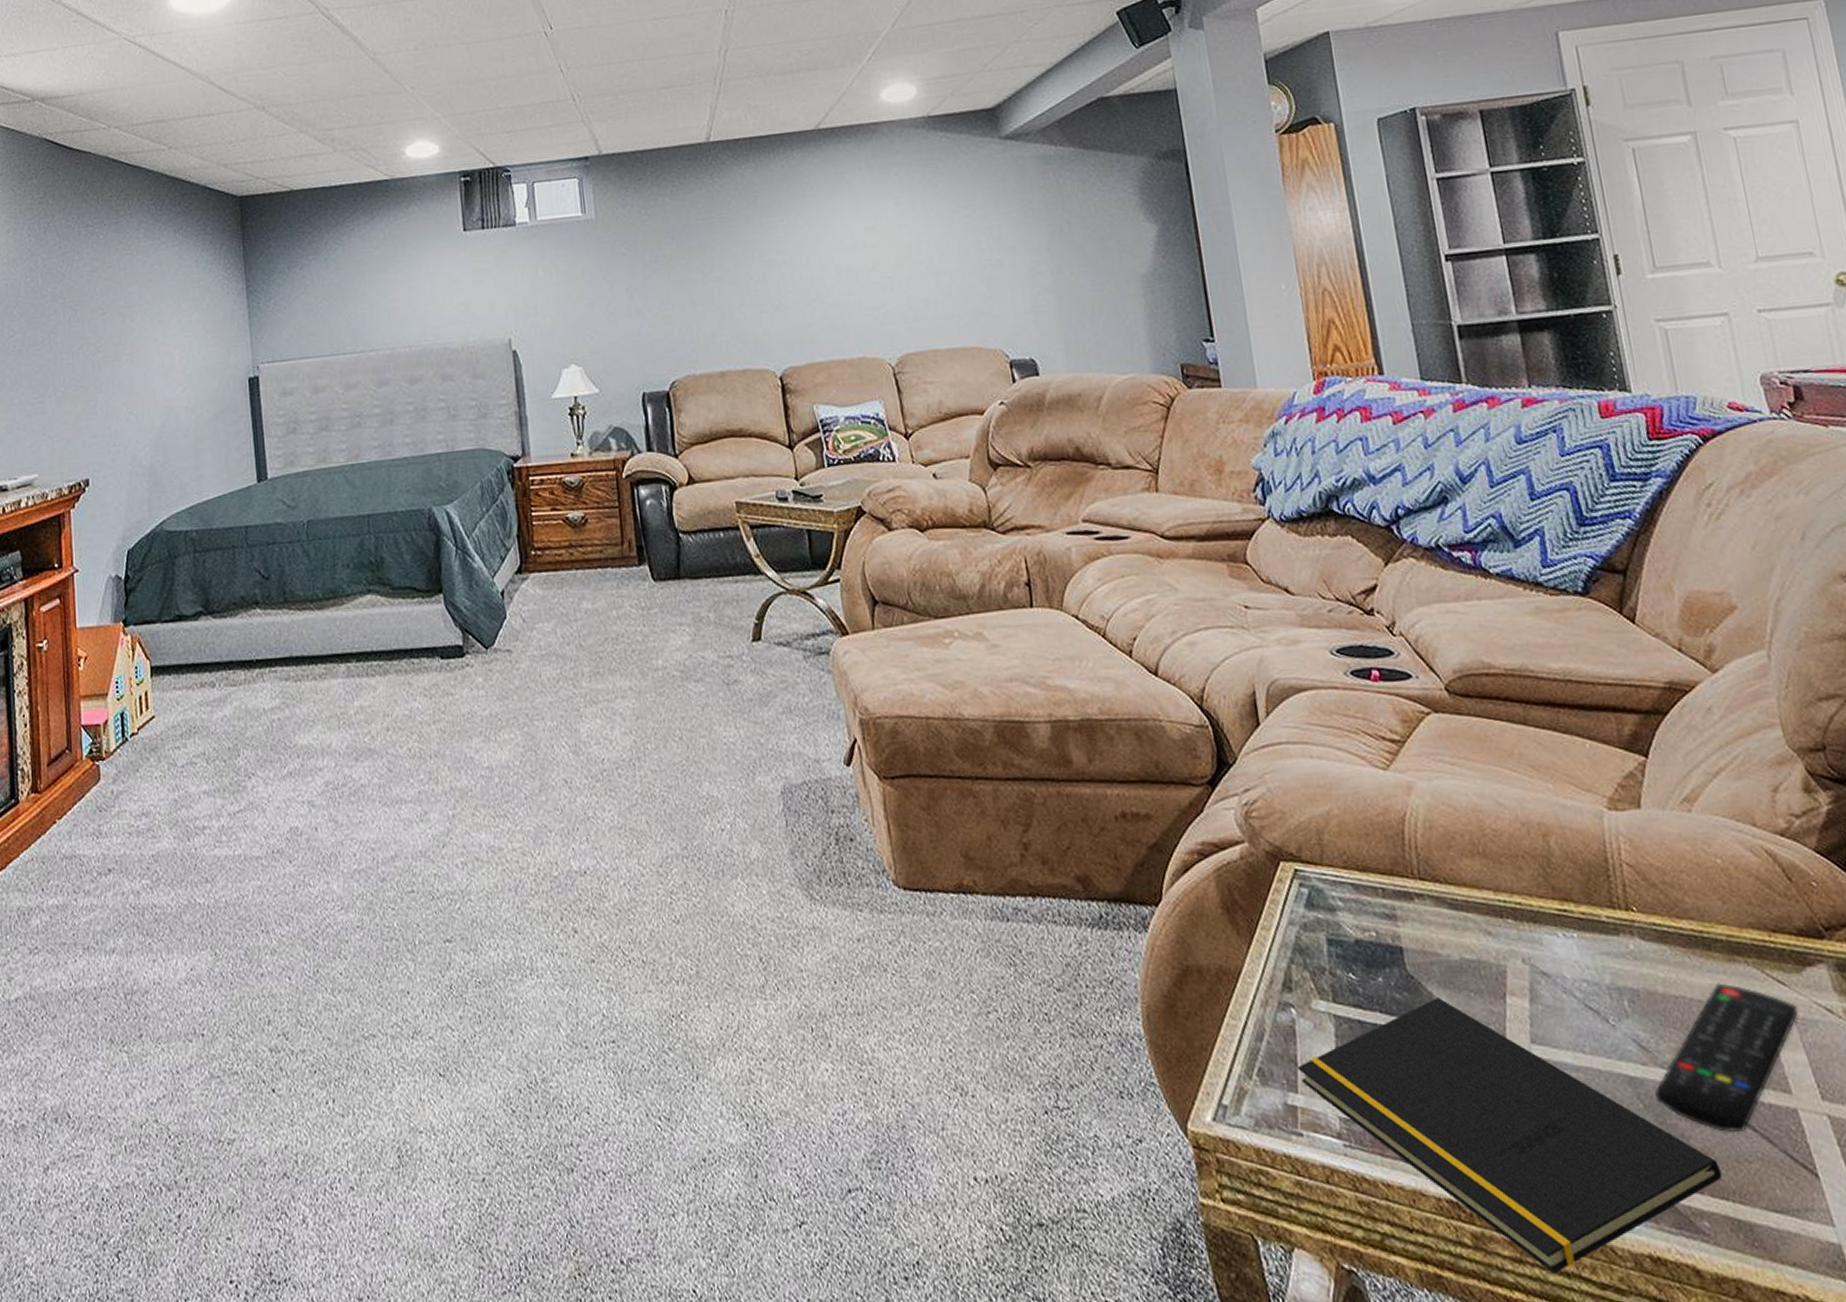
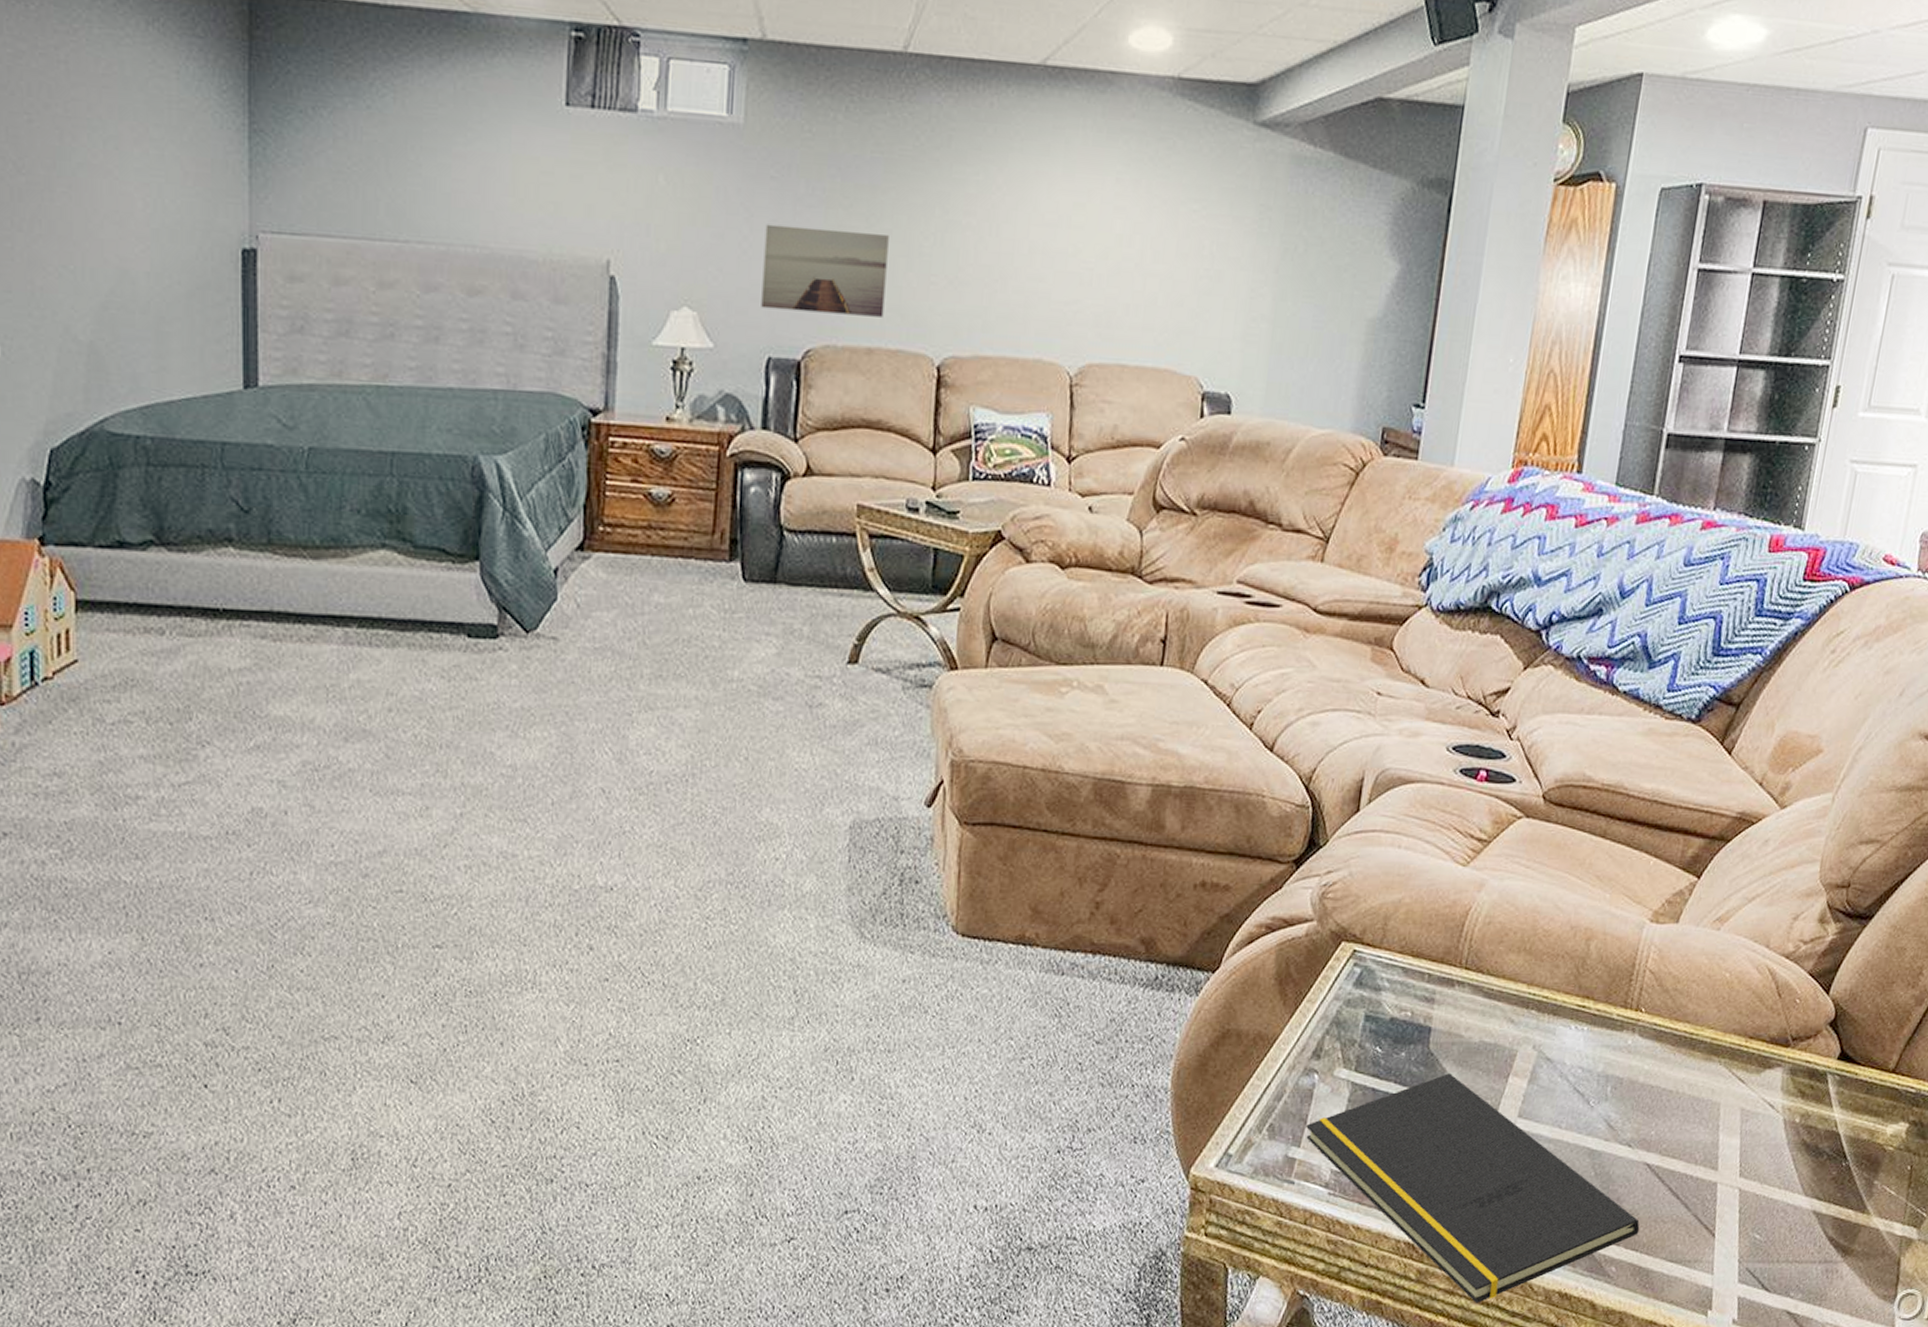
wall art: none [624,281,729,355] -> present [761,224,889,317]
remote control: present [1655,983,1799,1133] -> none [1606,1077,1747,1199]

